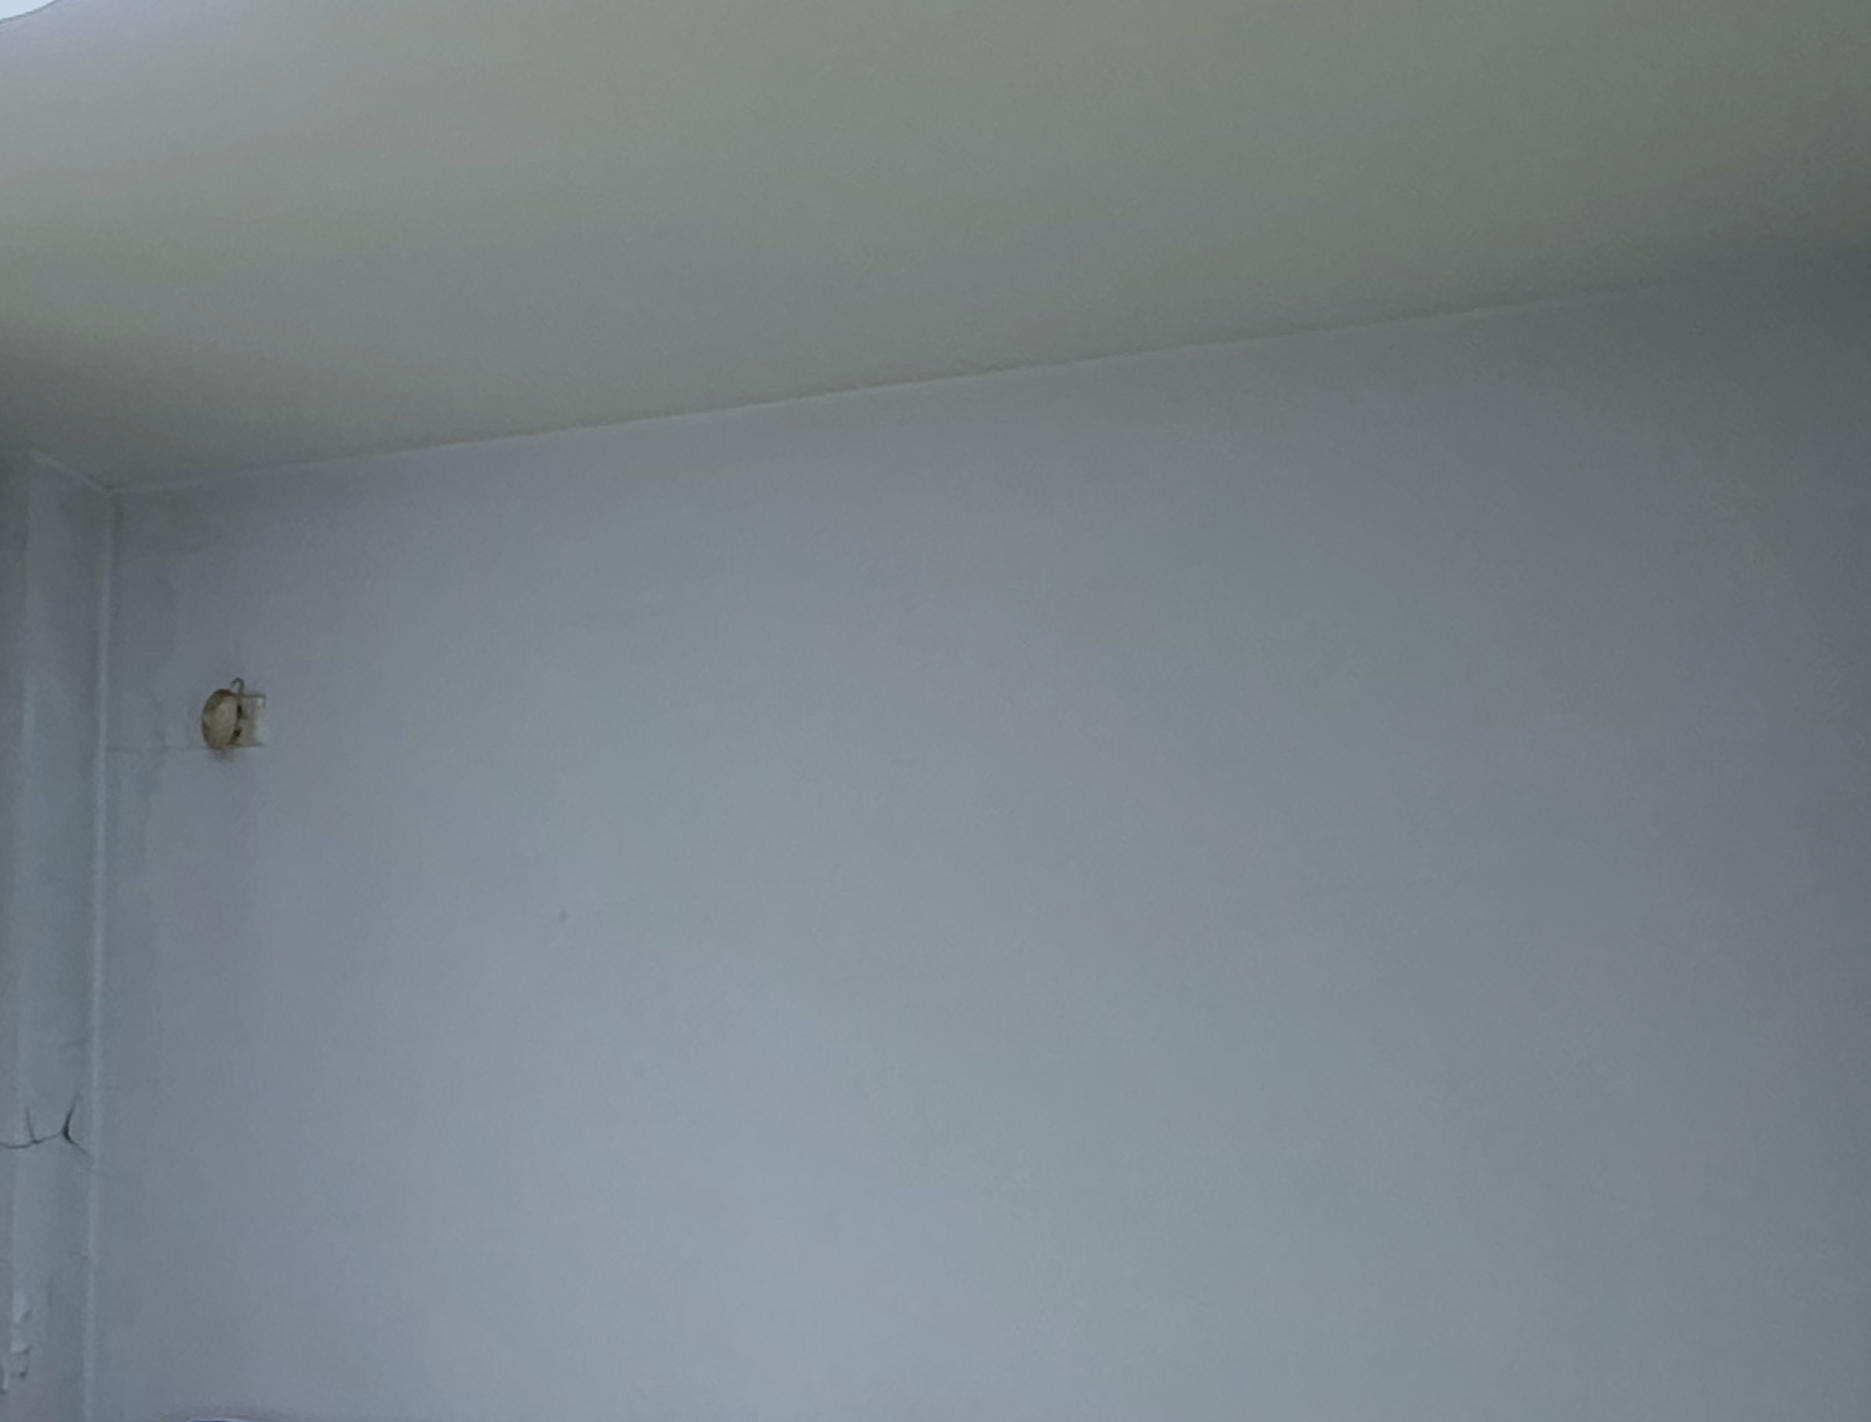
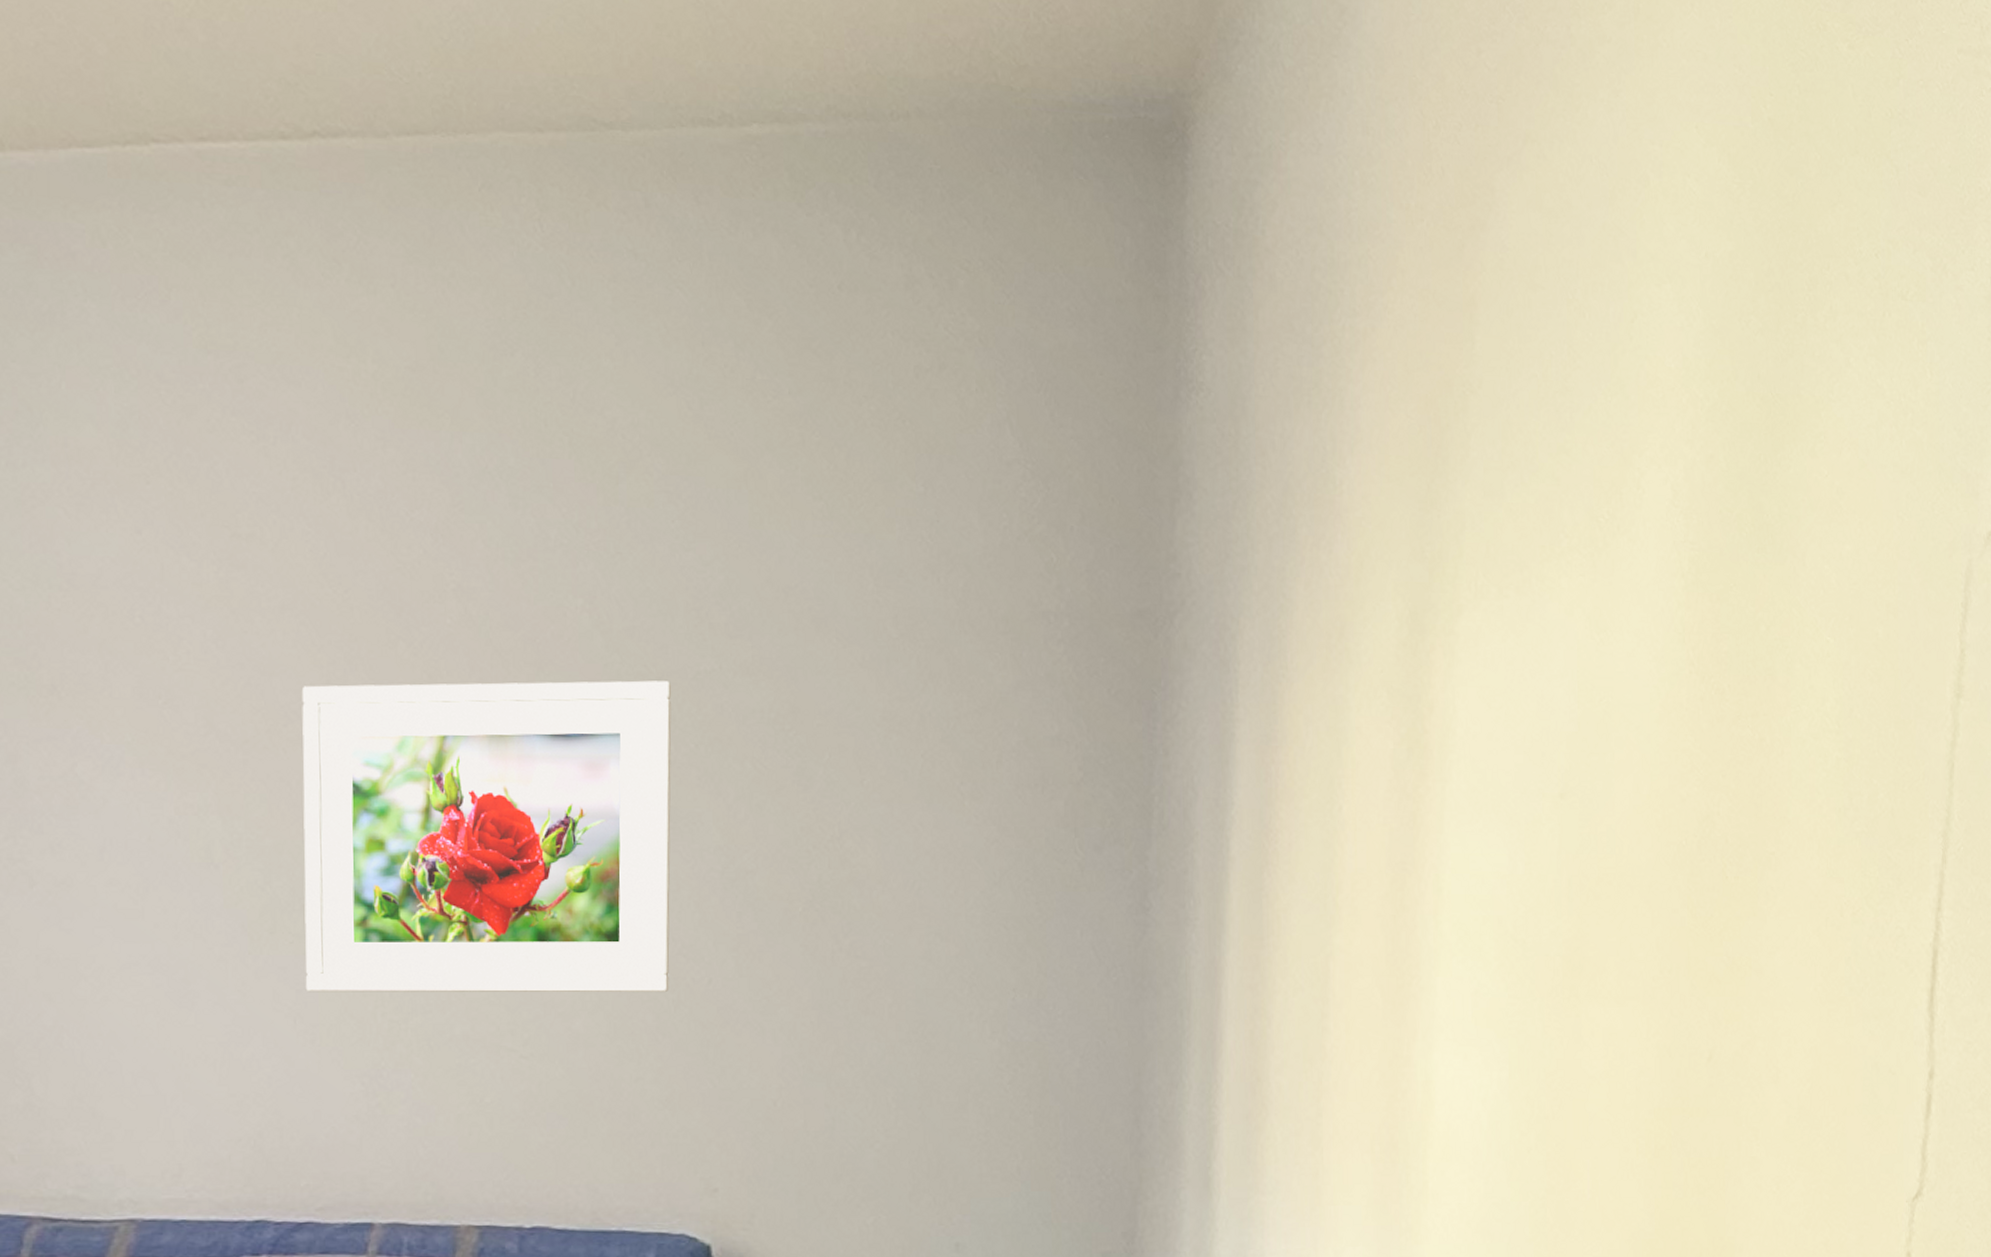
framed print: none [958,893,1381,1235] -> present [301,680,672,992]

